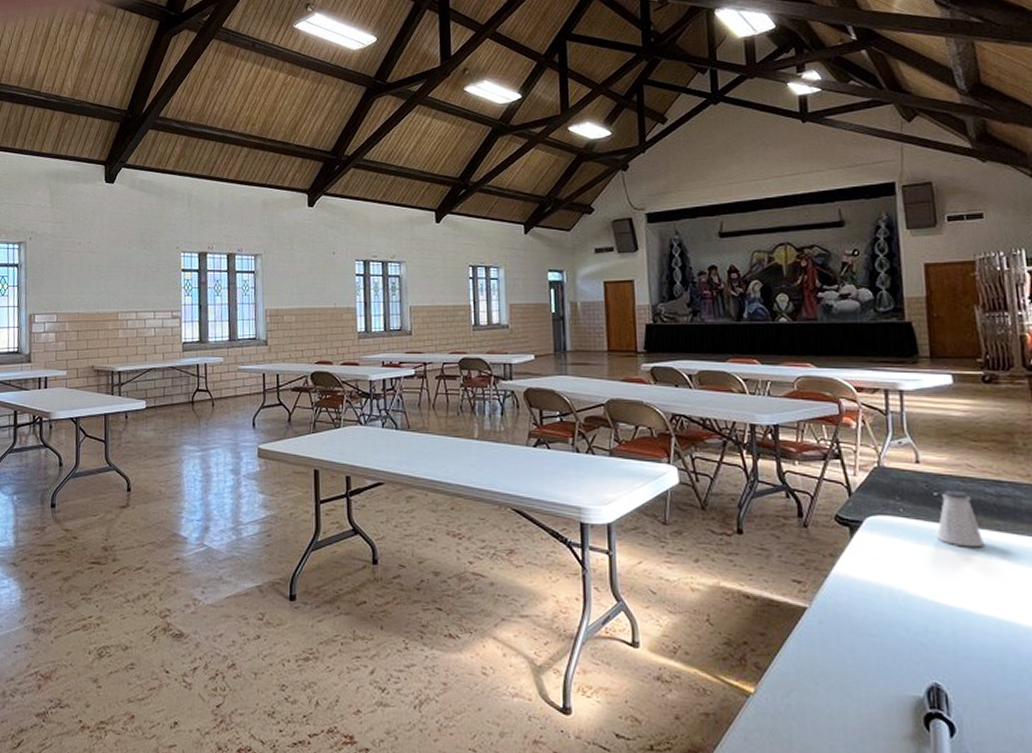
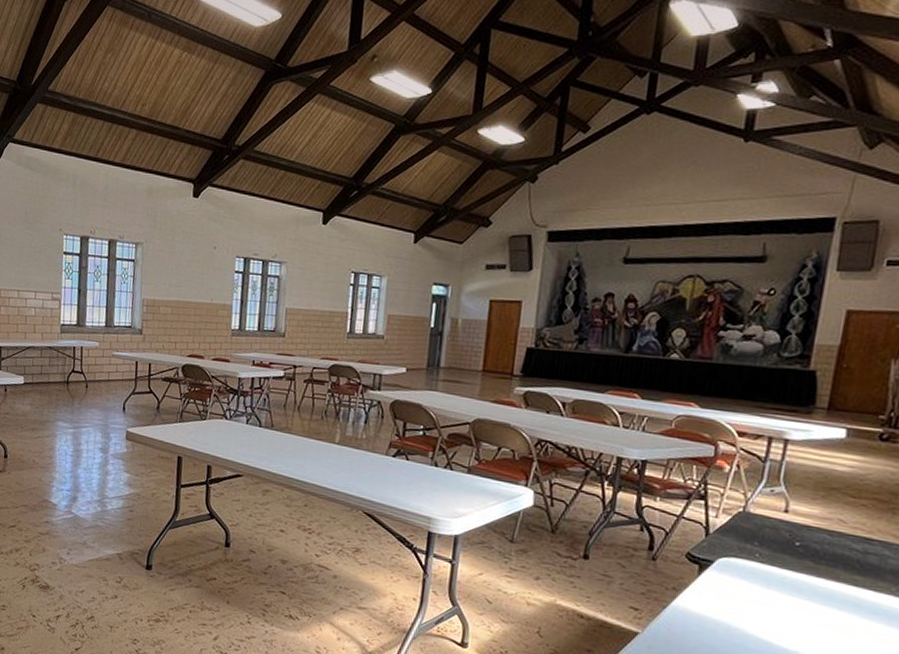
saltshaker: present [937,489,984,548] -> none [788,541,837,599]

